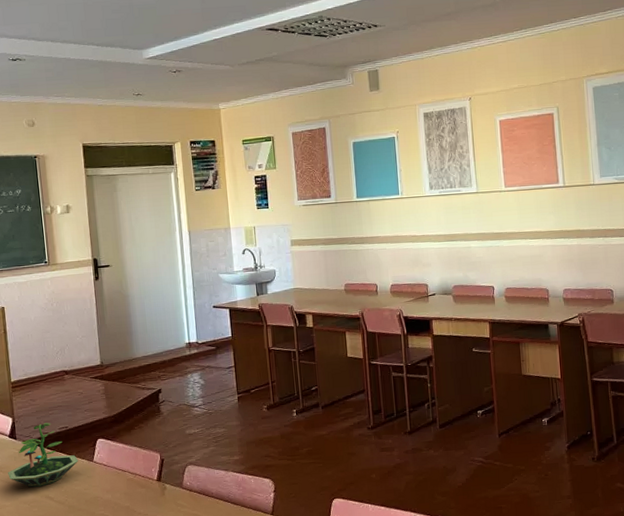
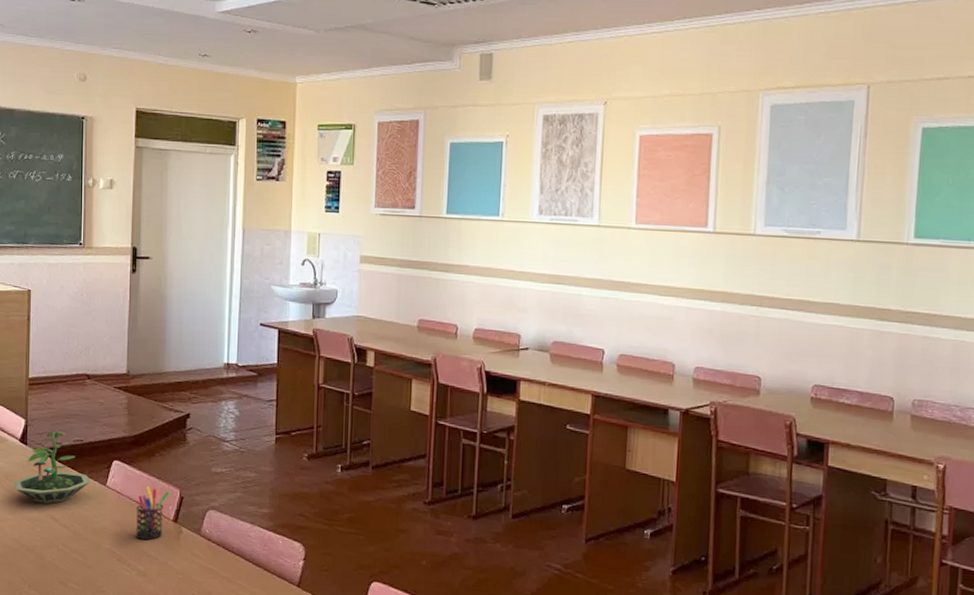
pen holder: none [123,456,151,502] -> present [135,486,170,540]

